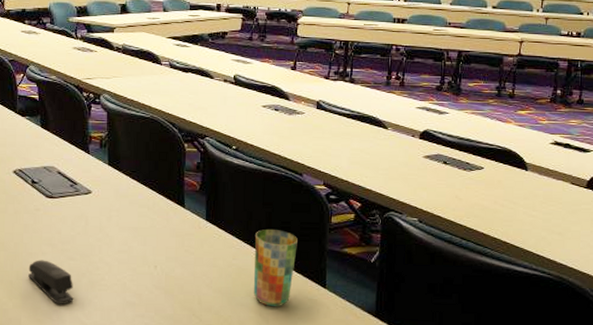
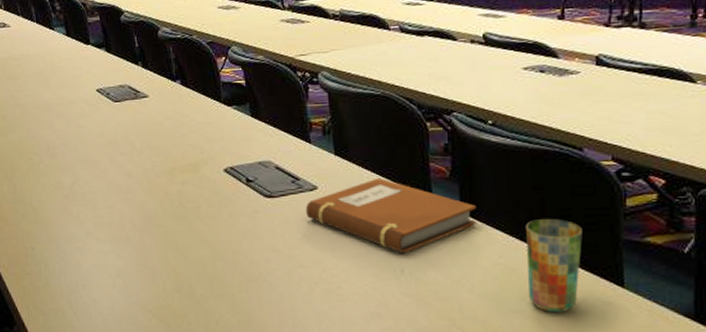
stapler: present [28,260,74,304] -> none [251,269,308,318]
notebook: none [80,187,219,251] -> present [305,177,477,253]

